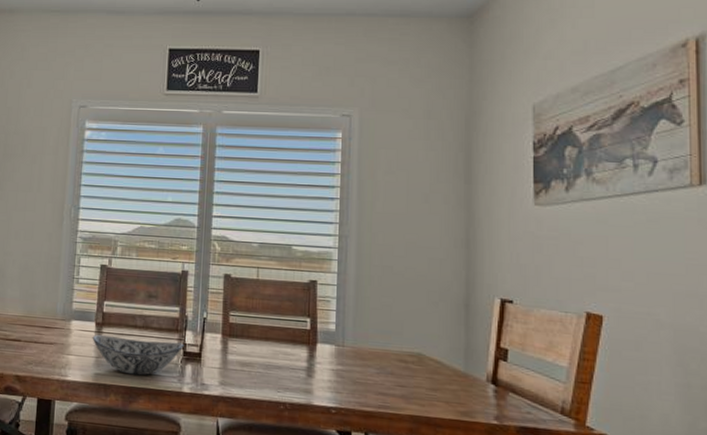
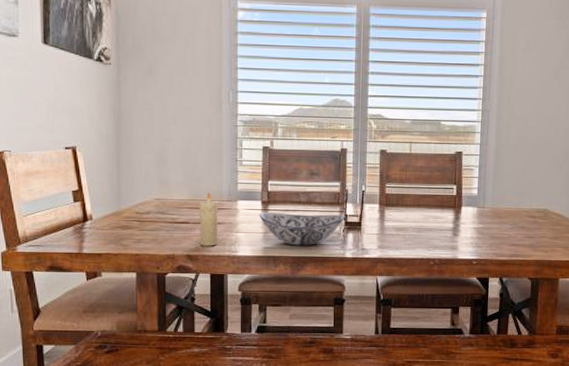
candle: none [29,310,52,368] -> present [199,193,218,246]

